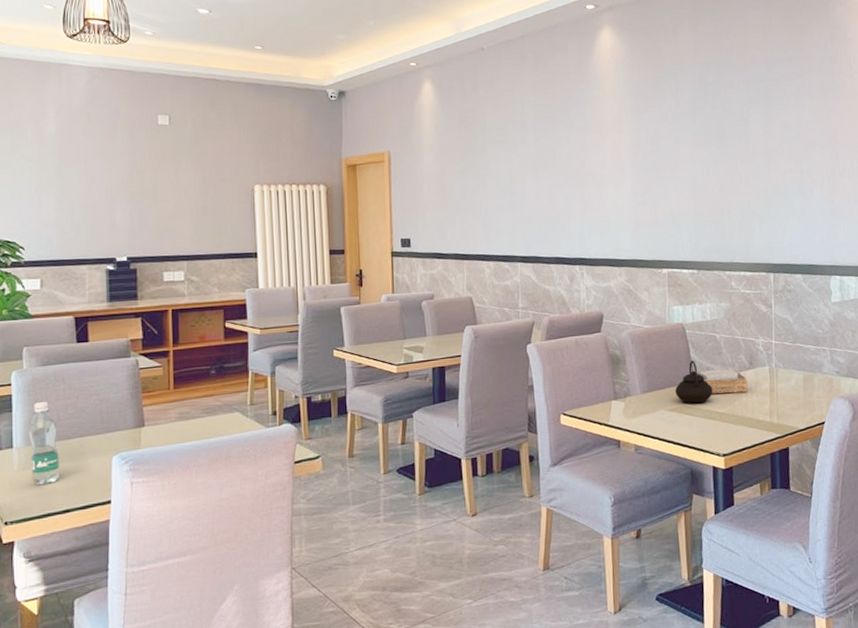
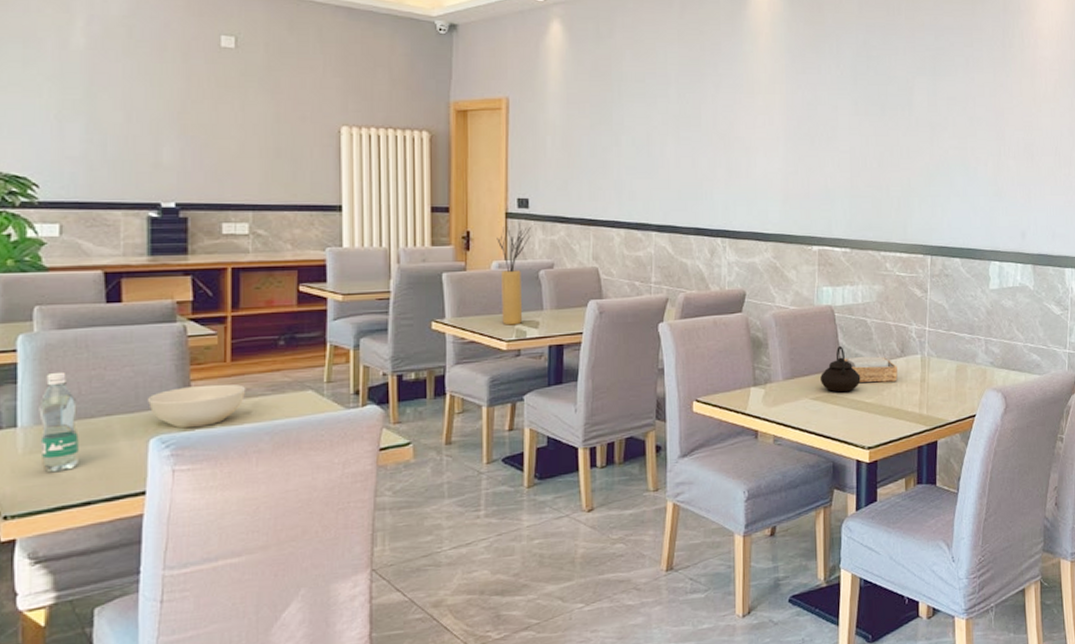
bowl: none [109,408,186,447] -> present [147,383,246,429]
vase: none [385,260,413,351] -> present [497,222,531,326]

